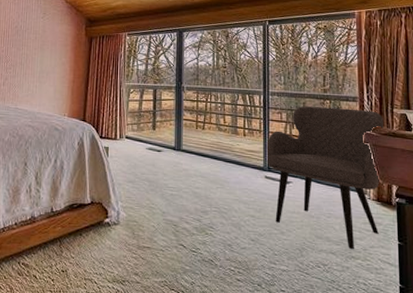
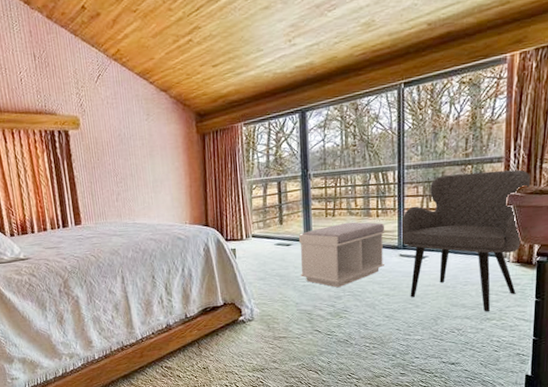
bench: none [168,137,251,202] -> present [299,221,386,288]

